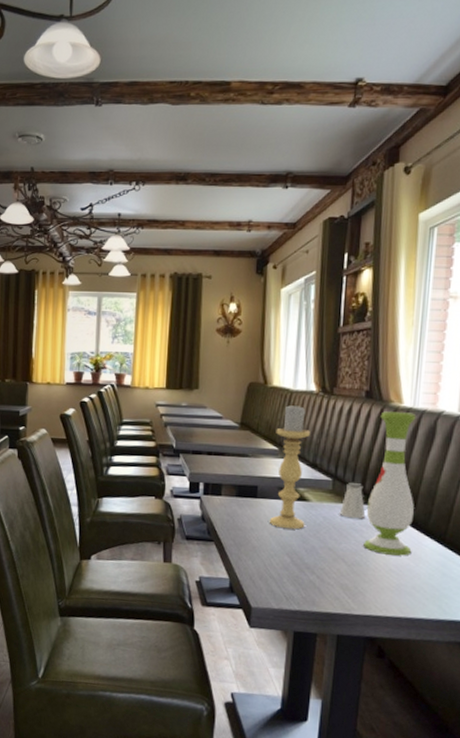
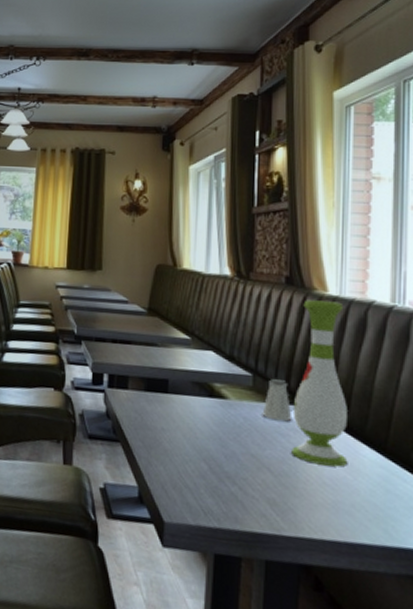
candle holder: present [269,404,310,530] -> none [182,289,225,431]

